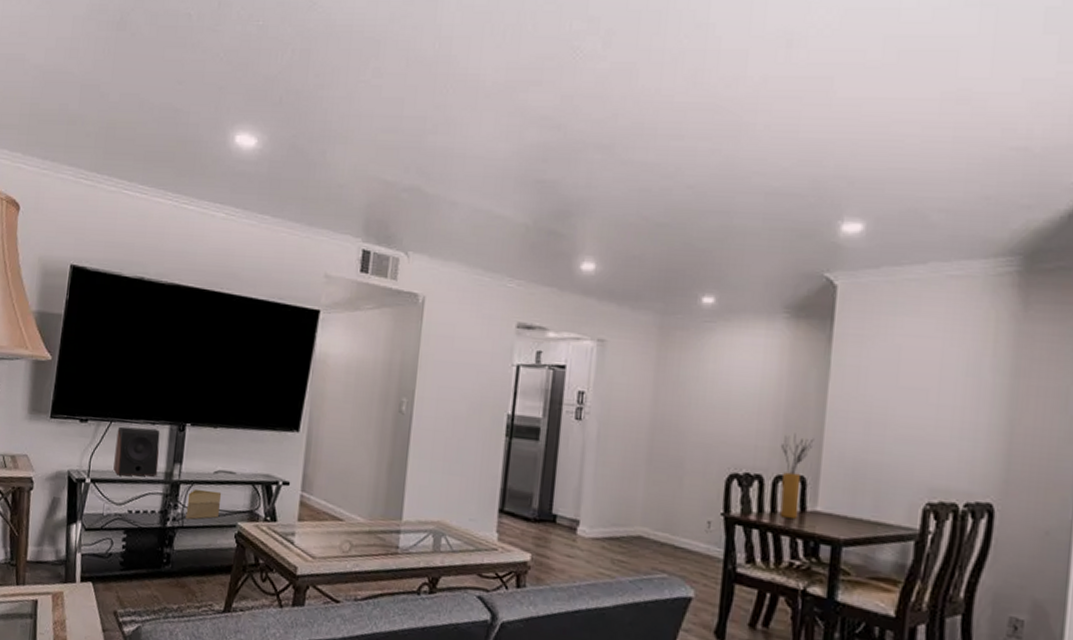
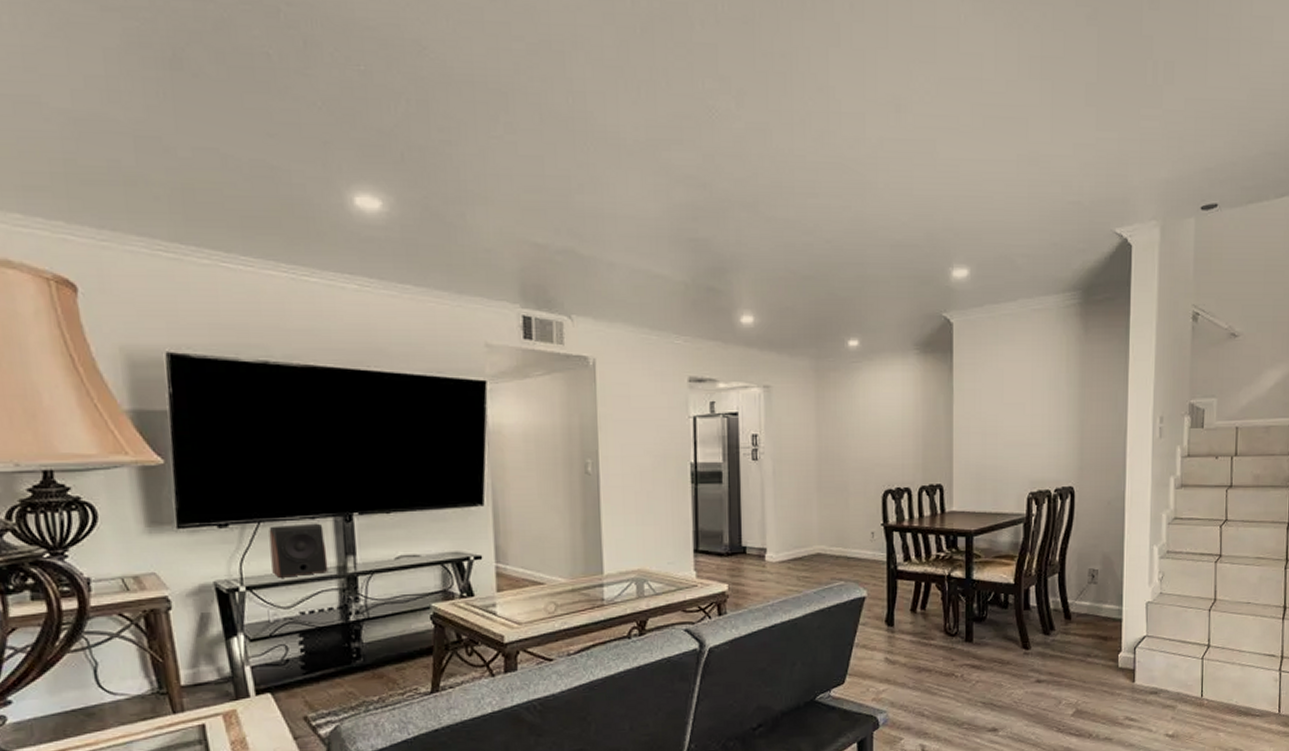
decorative box: present [185,489,222,520] -> none [368,577,409,611]
vase: present [779,433,815,520] -> none [921,450,946,521]

